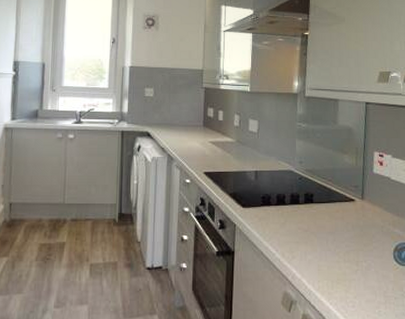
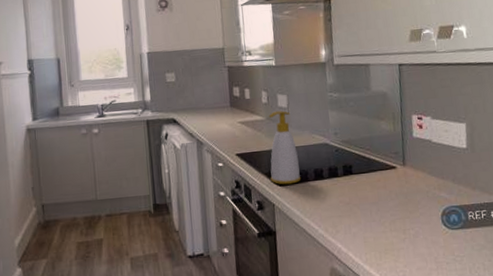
soap bottle: none [234,135,264,207] -> present [268,111,301,185]

